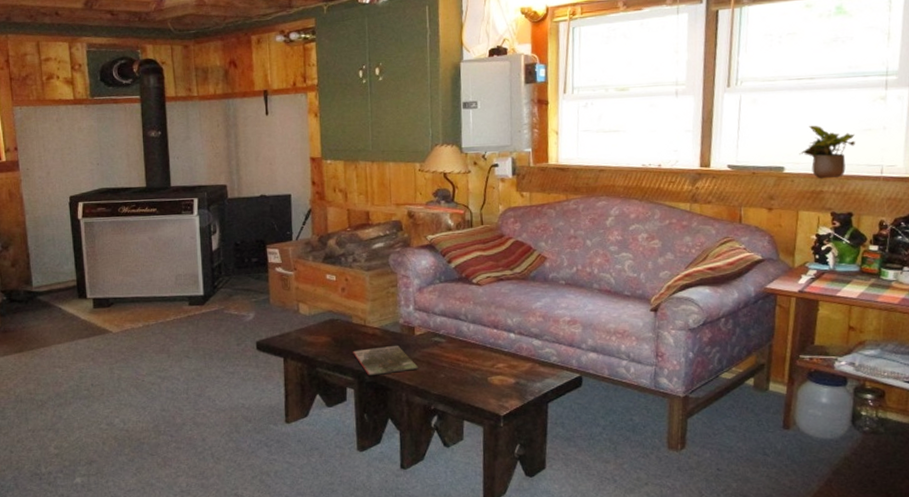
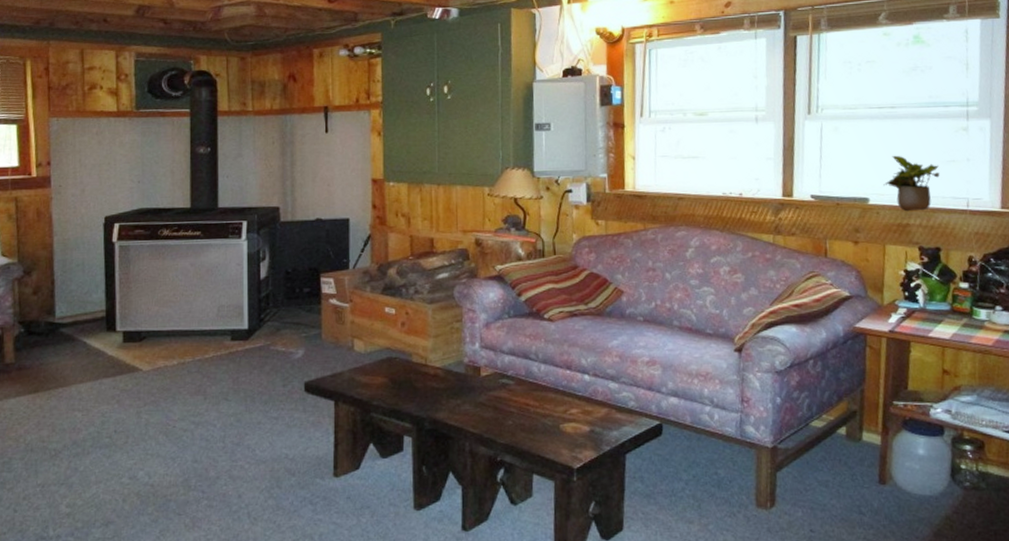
magazine: present [353,345,418,376] -> none [412,387,483,423]

